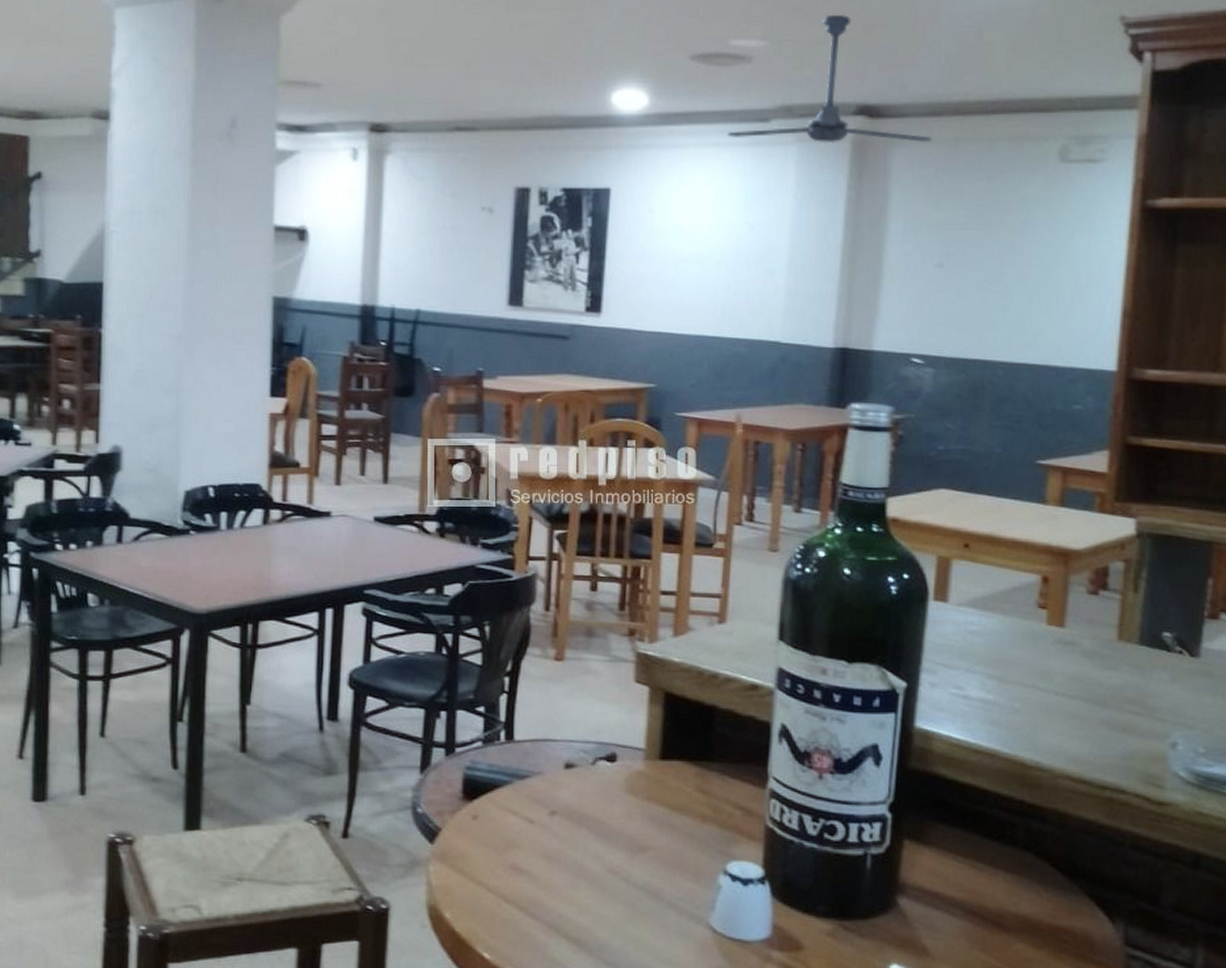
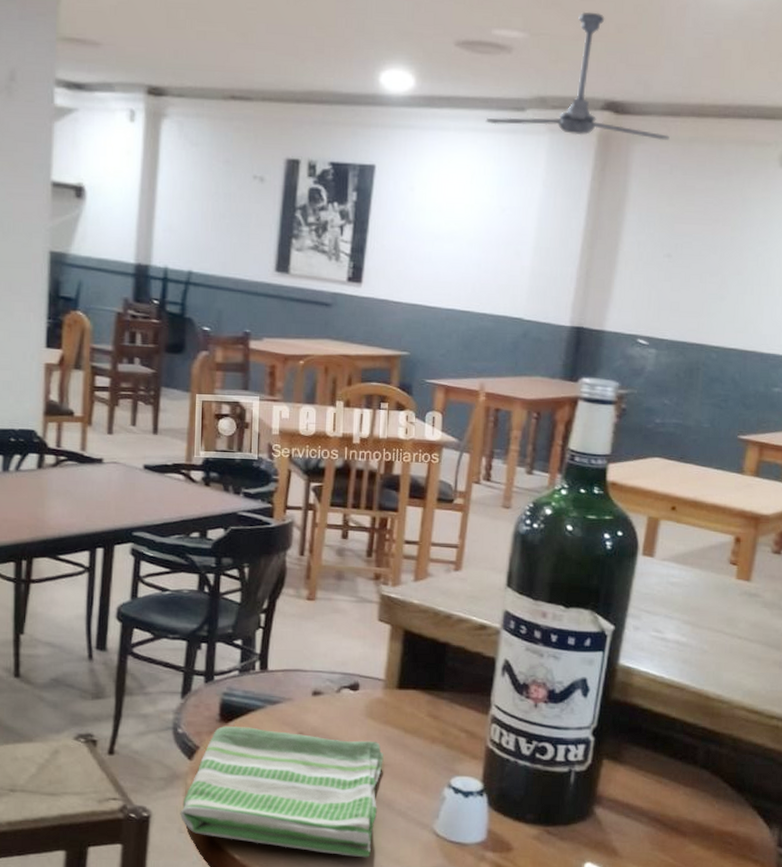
dish towel: none [422,804,648,958] -> present [180,725,384,858]

